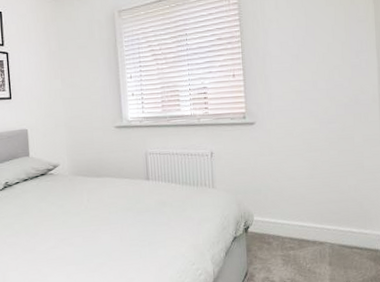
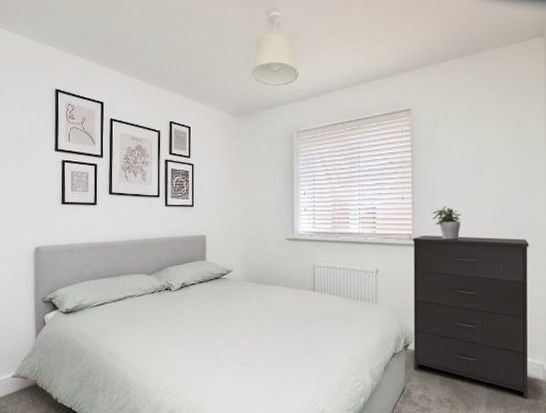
dresser: none [246,109,370,272] -> present [412,235,529,400]
potted plant: none [265,80,294,115] -> present [432,206,462,240]

